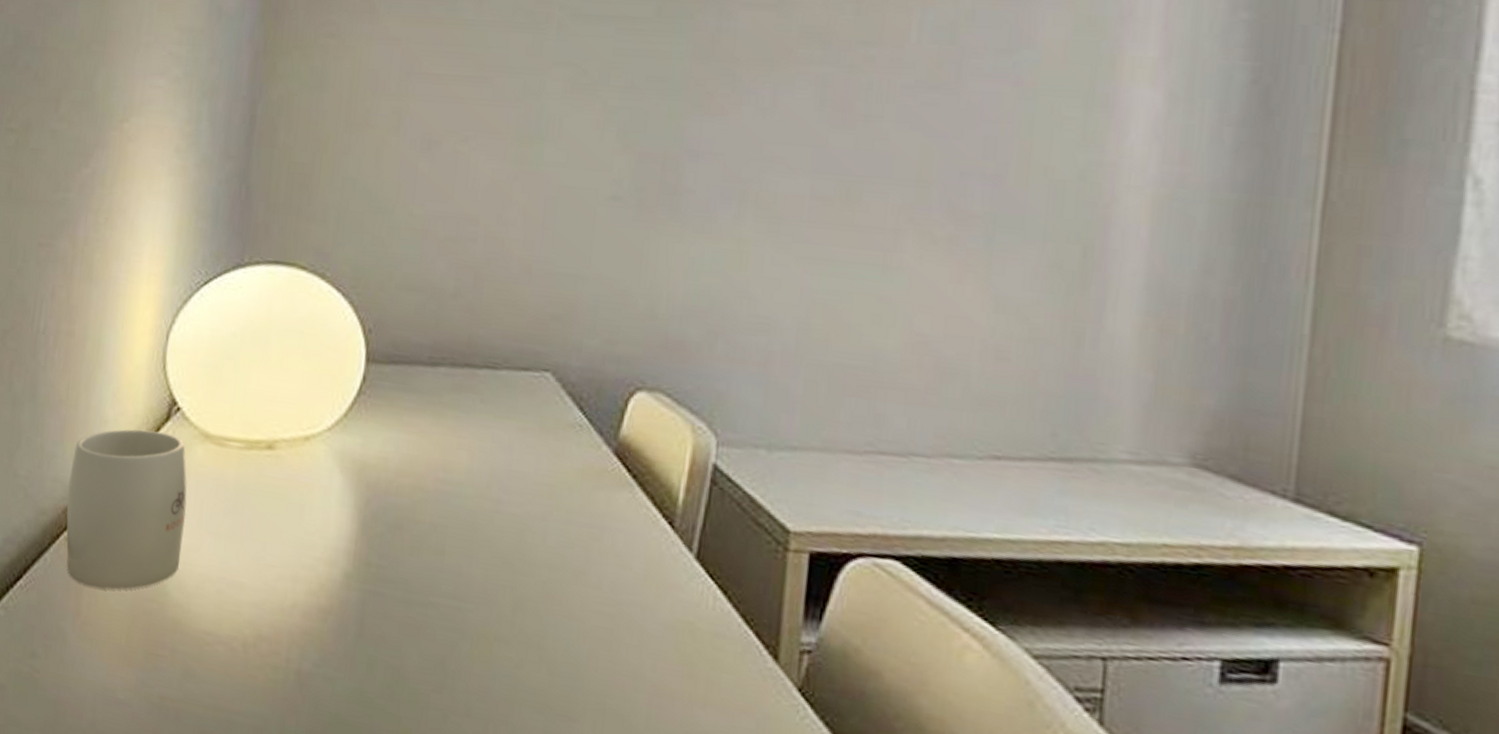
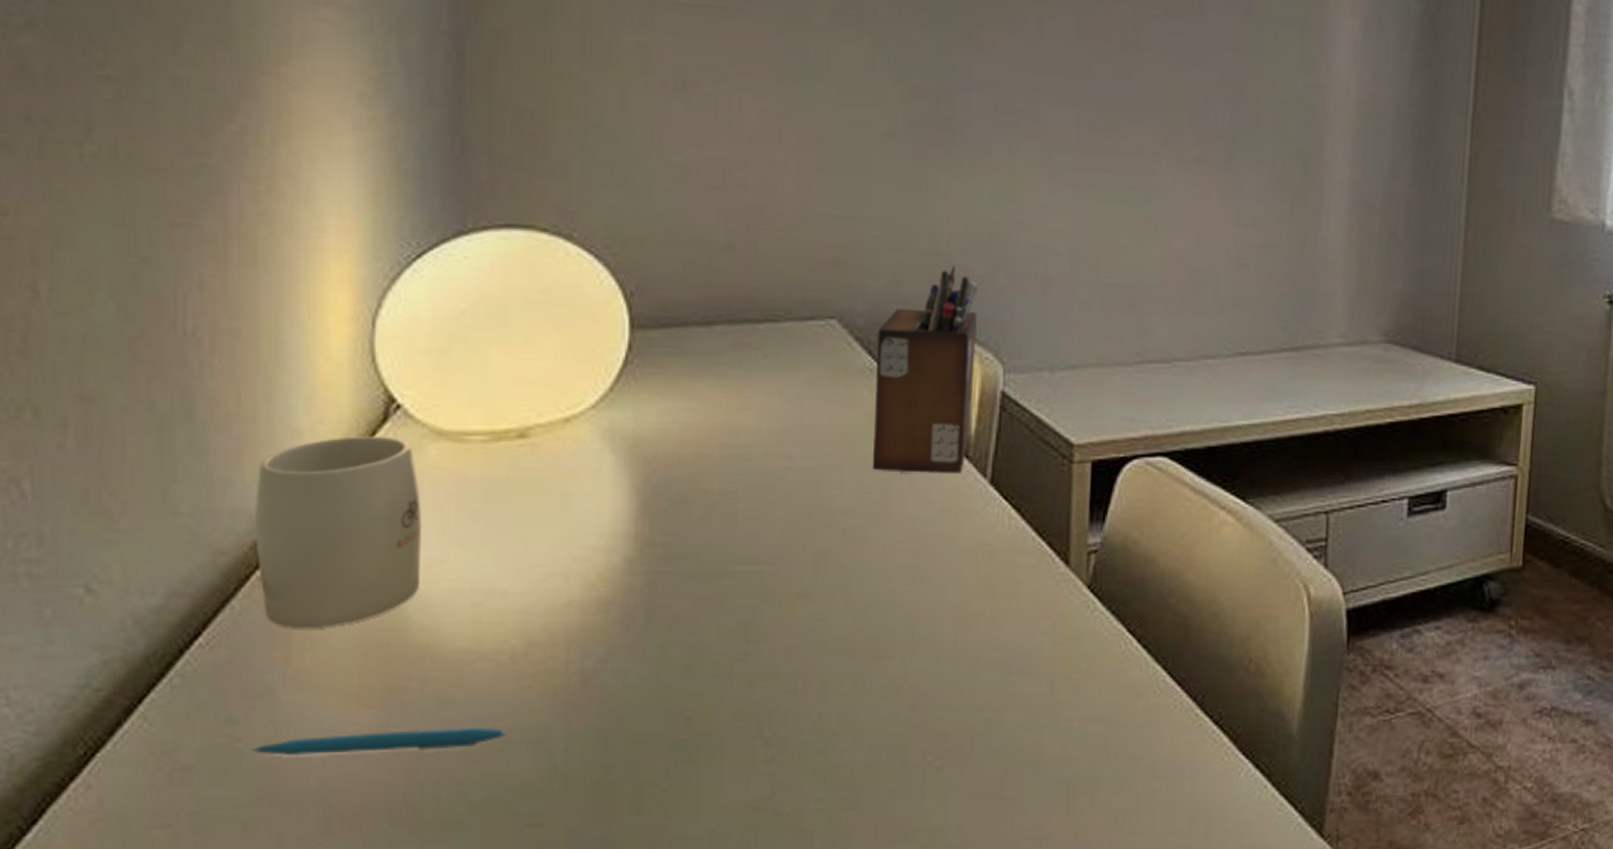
pen: none [45,680,233,721] -> present [252,725,507,756]
desk organizer: none [576,331,695,543] -> present [873,266,978,473]

